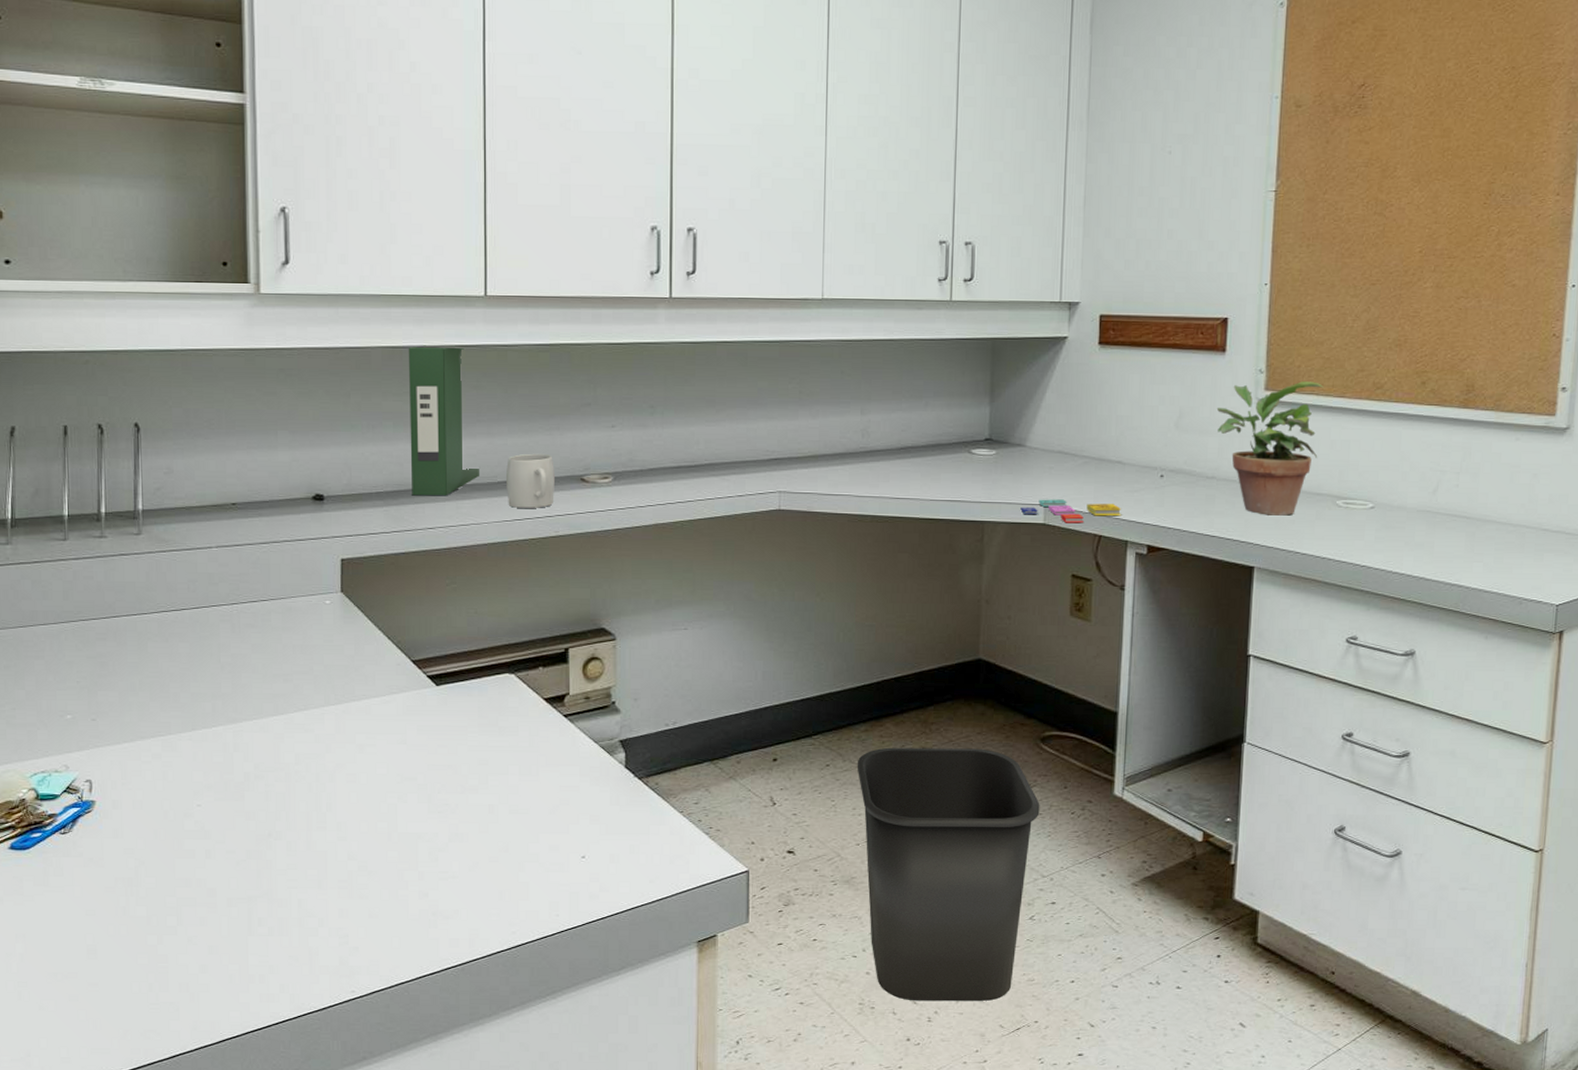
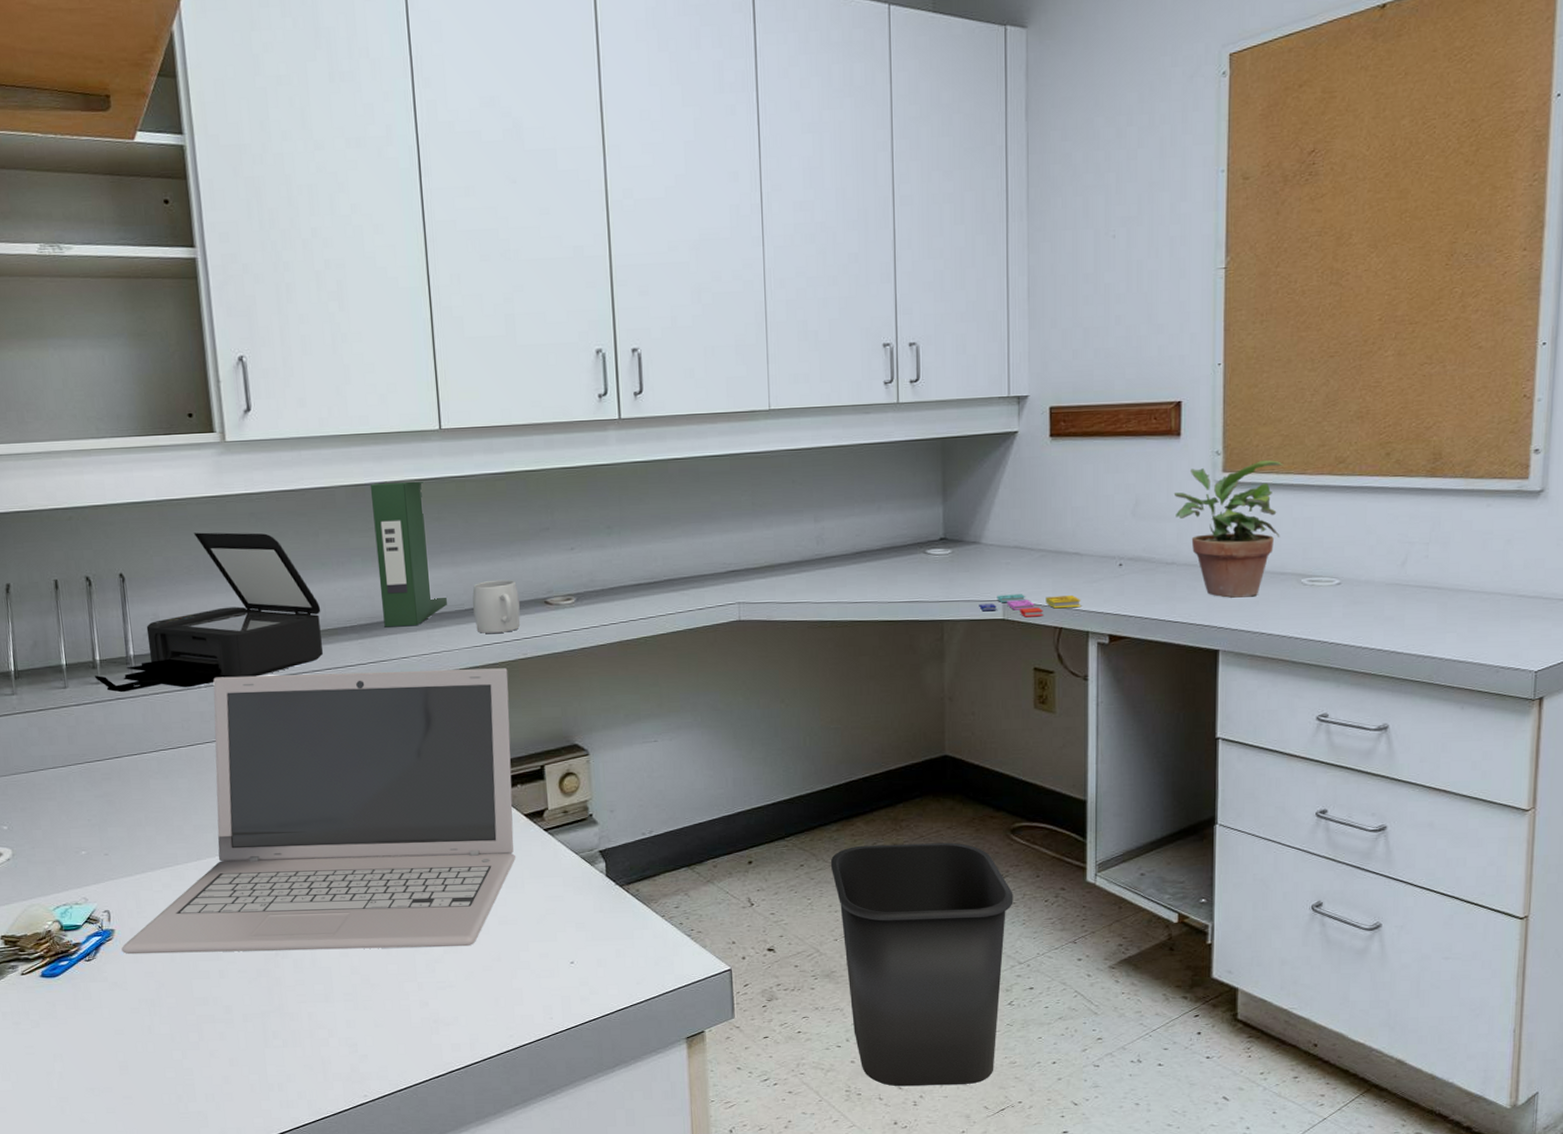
printer: none [98,385,346,548] -> present [95,532,323,693]
laptop: none [101,537,538,835] -> present [121,668,516,955]

